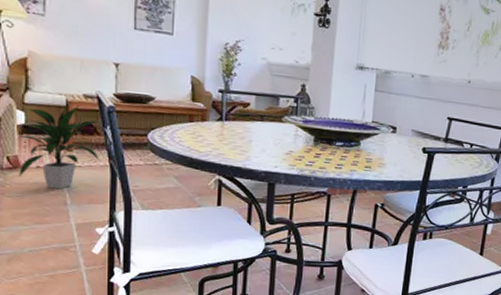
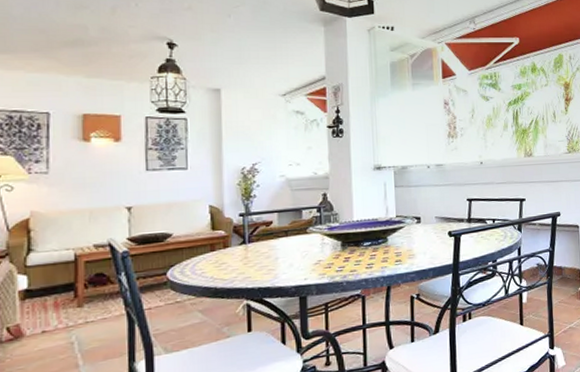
indoor plant: present [19,105,103,190] -> none [21,257,116,352]

